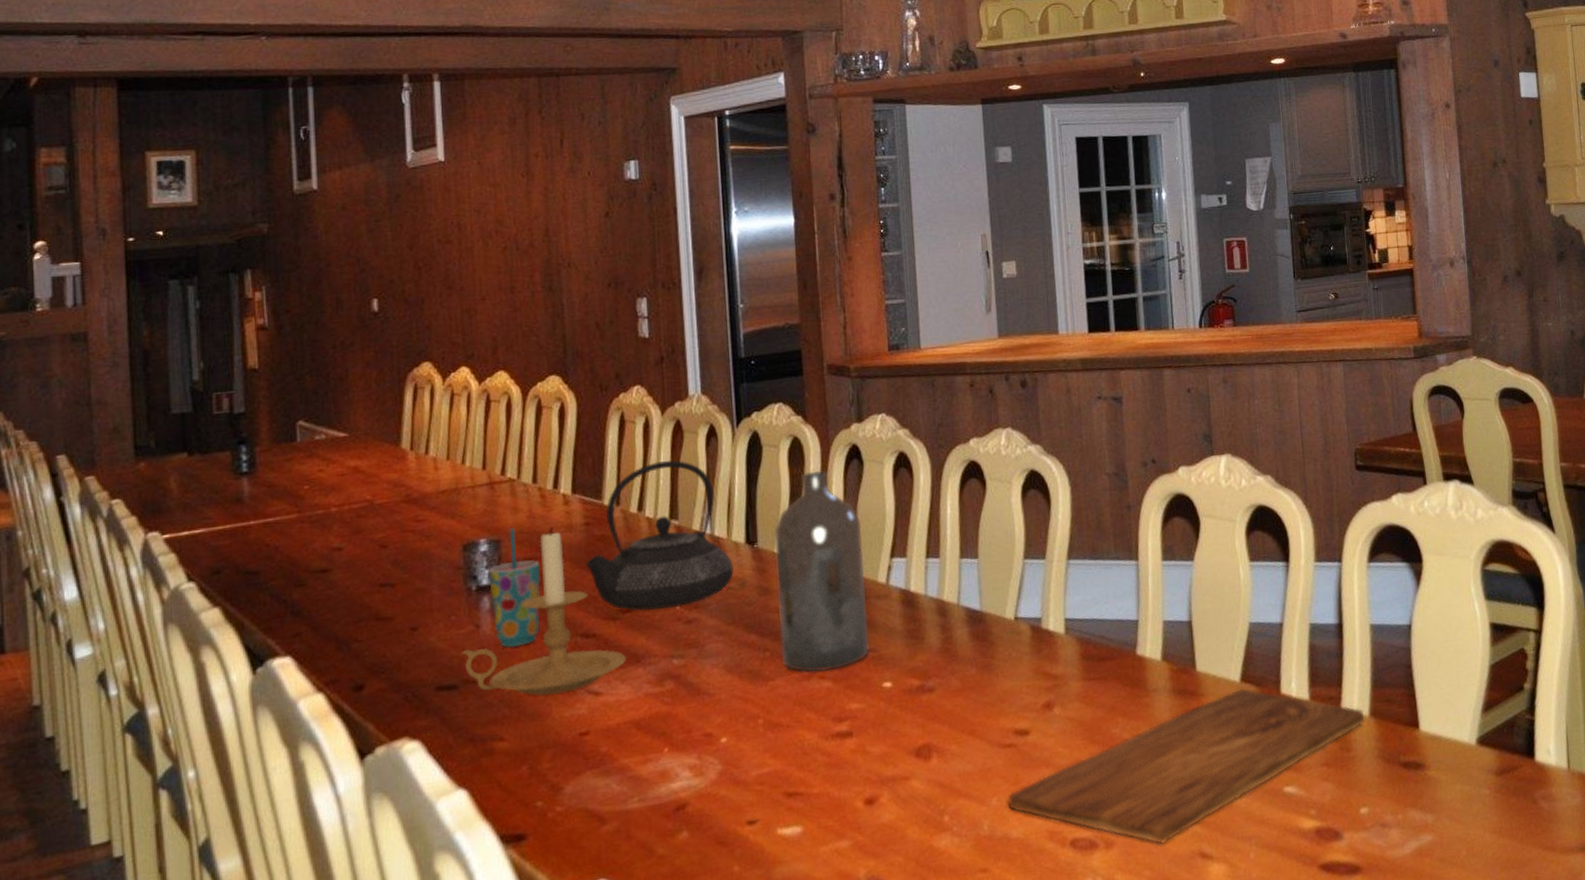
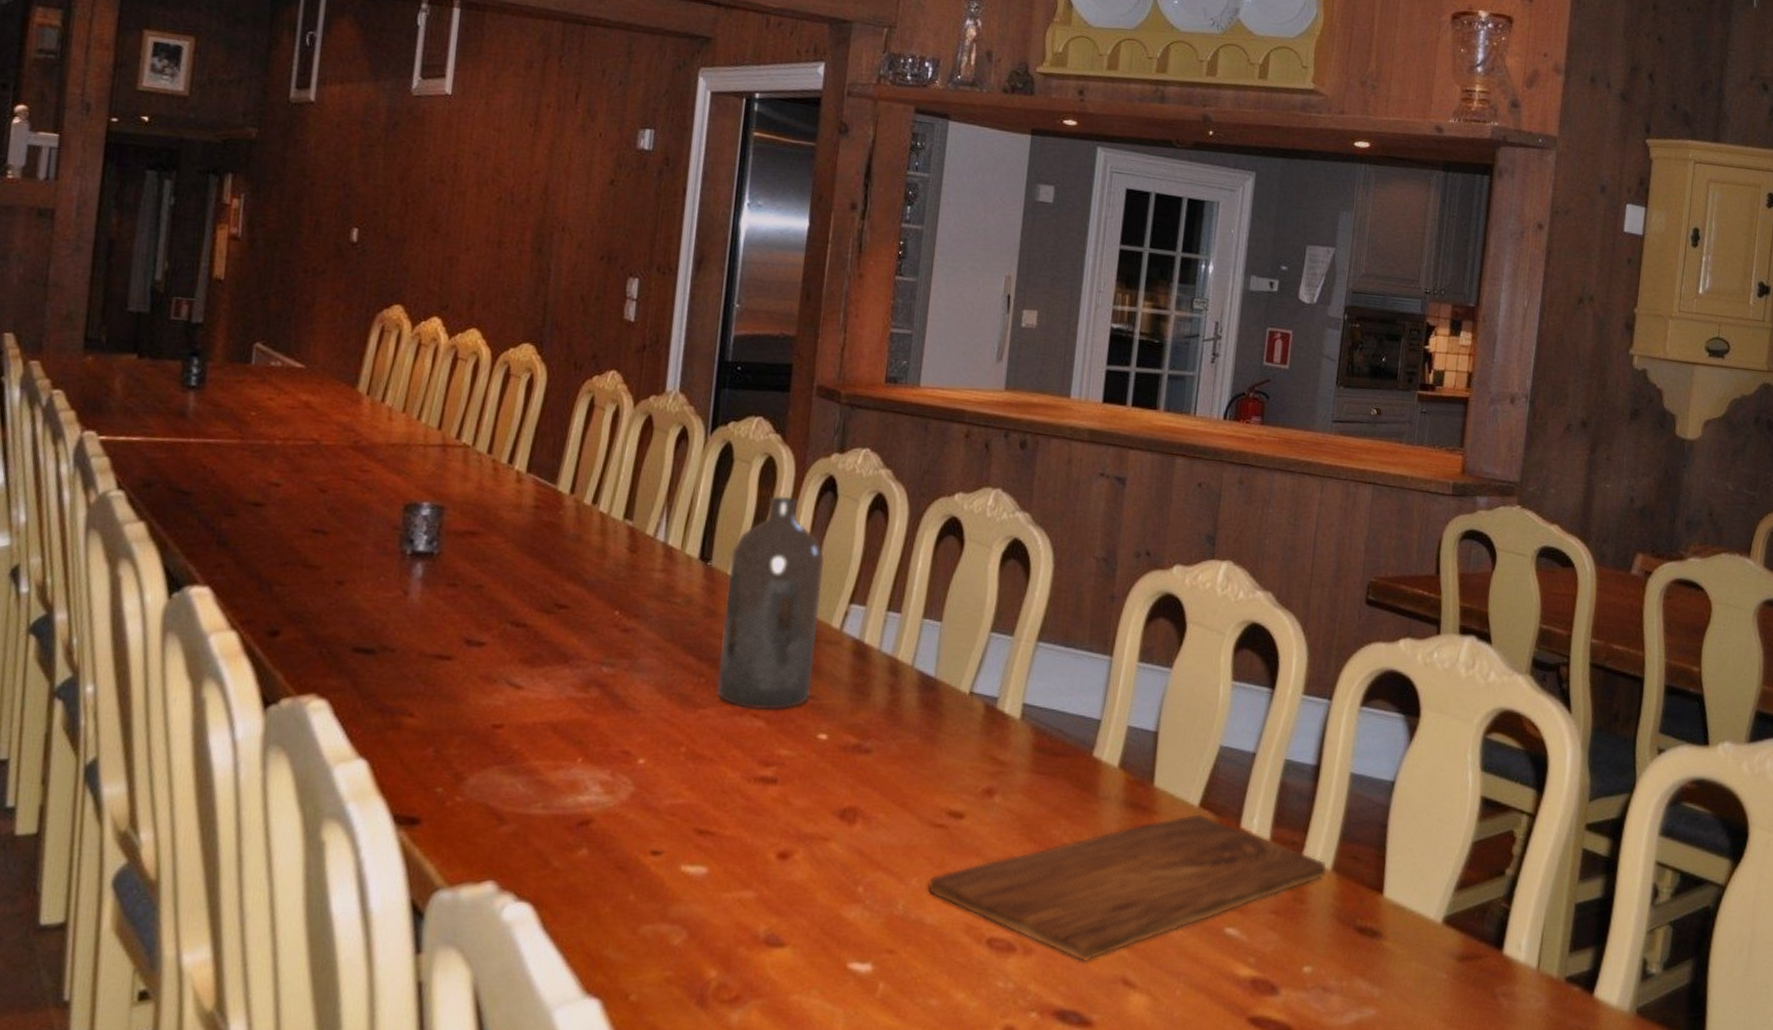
candle holder: present [462,527,626,696] -> none [385,503,554,680]
cup: present [488,528,541,648] -> none [422,497,481,623]
teapot: present [586,460,734,611] -> none [528,455,683,612]

